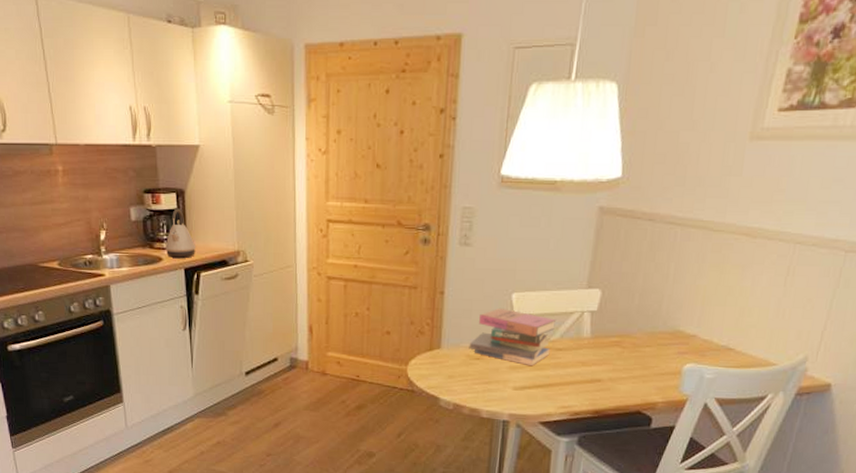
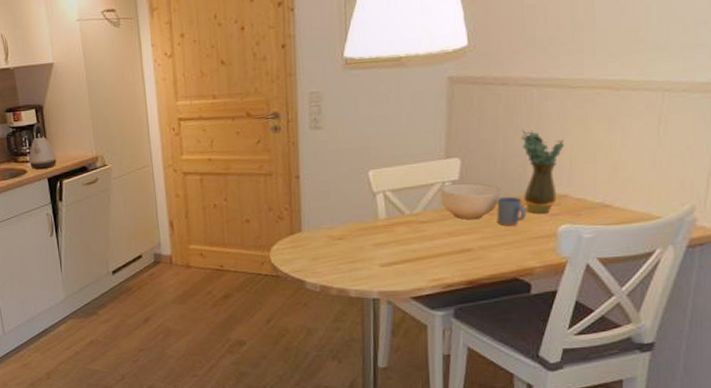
books: present [469,307,555,367] -> none [330,186,416,242]
bowl: none [578,314,635,351] -> present [439,183,501,219]
mug: none [628,331,657,361] -> present [497,196,527,226]
vase: none [655,266,699,352] -> present [521,129,564,214]

